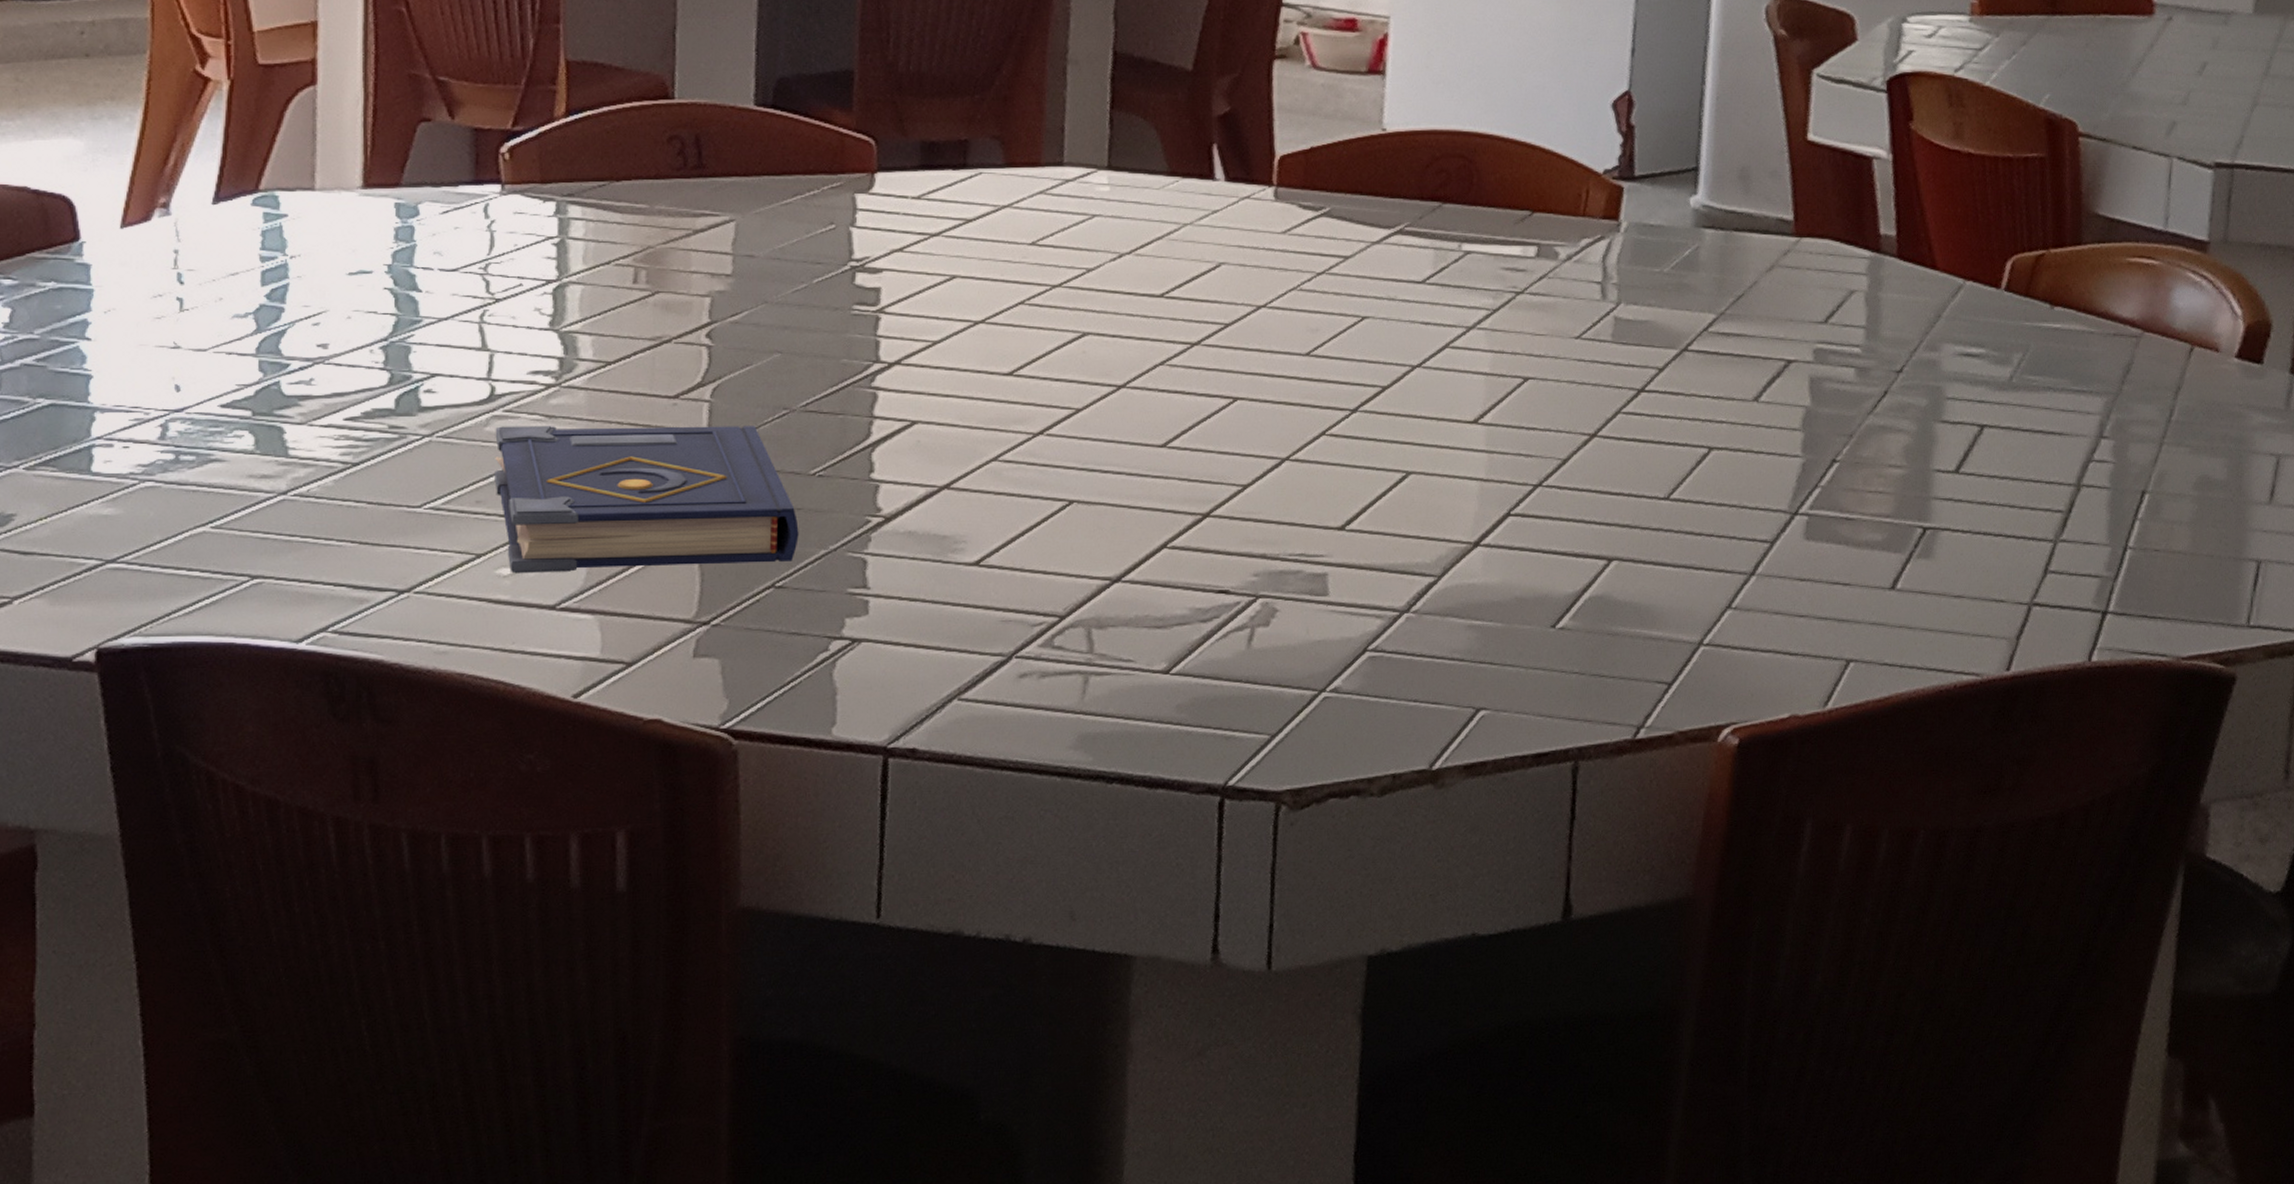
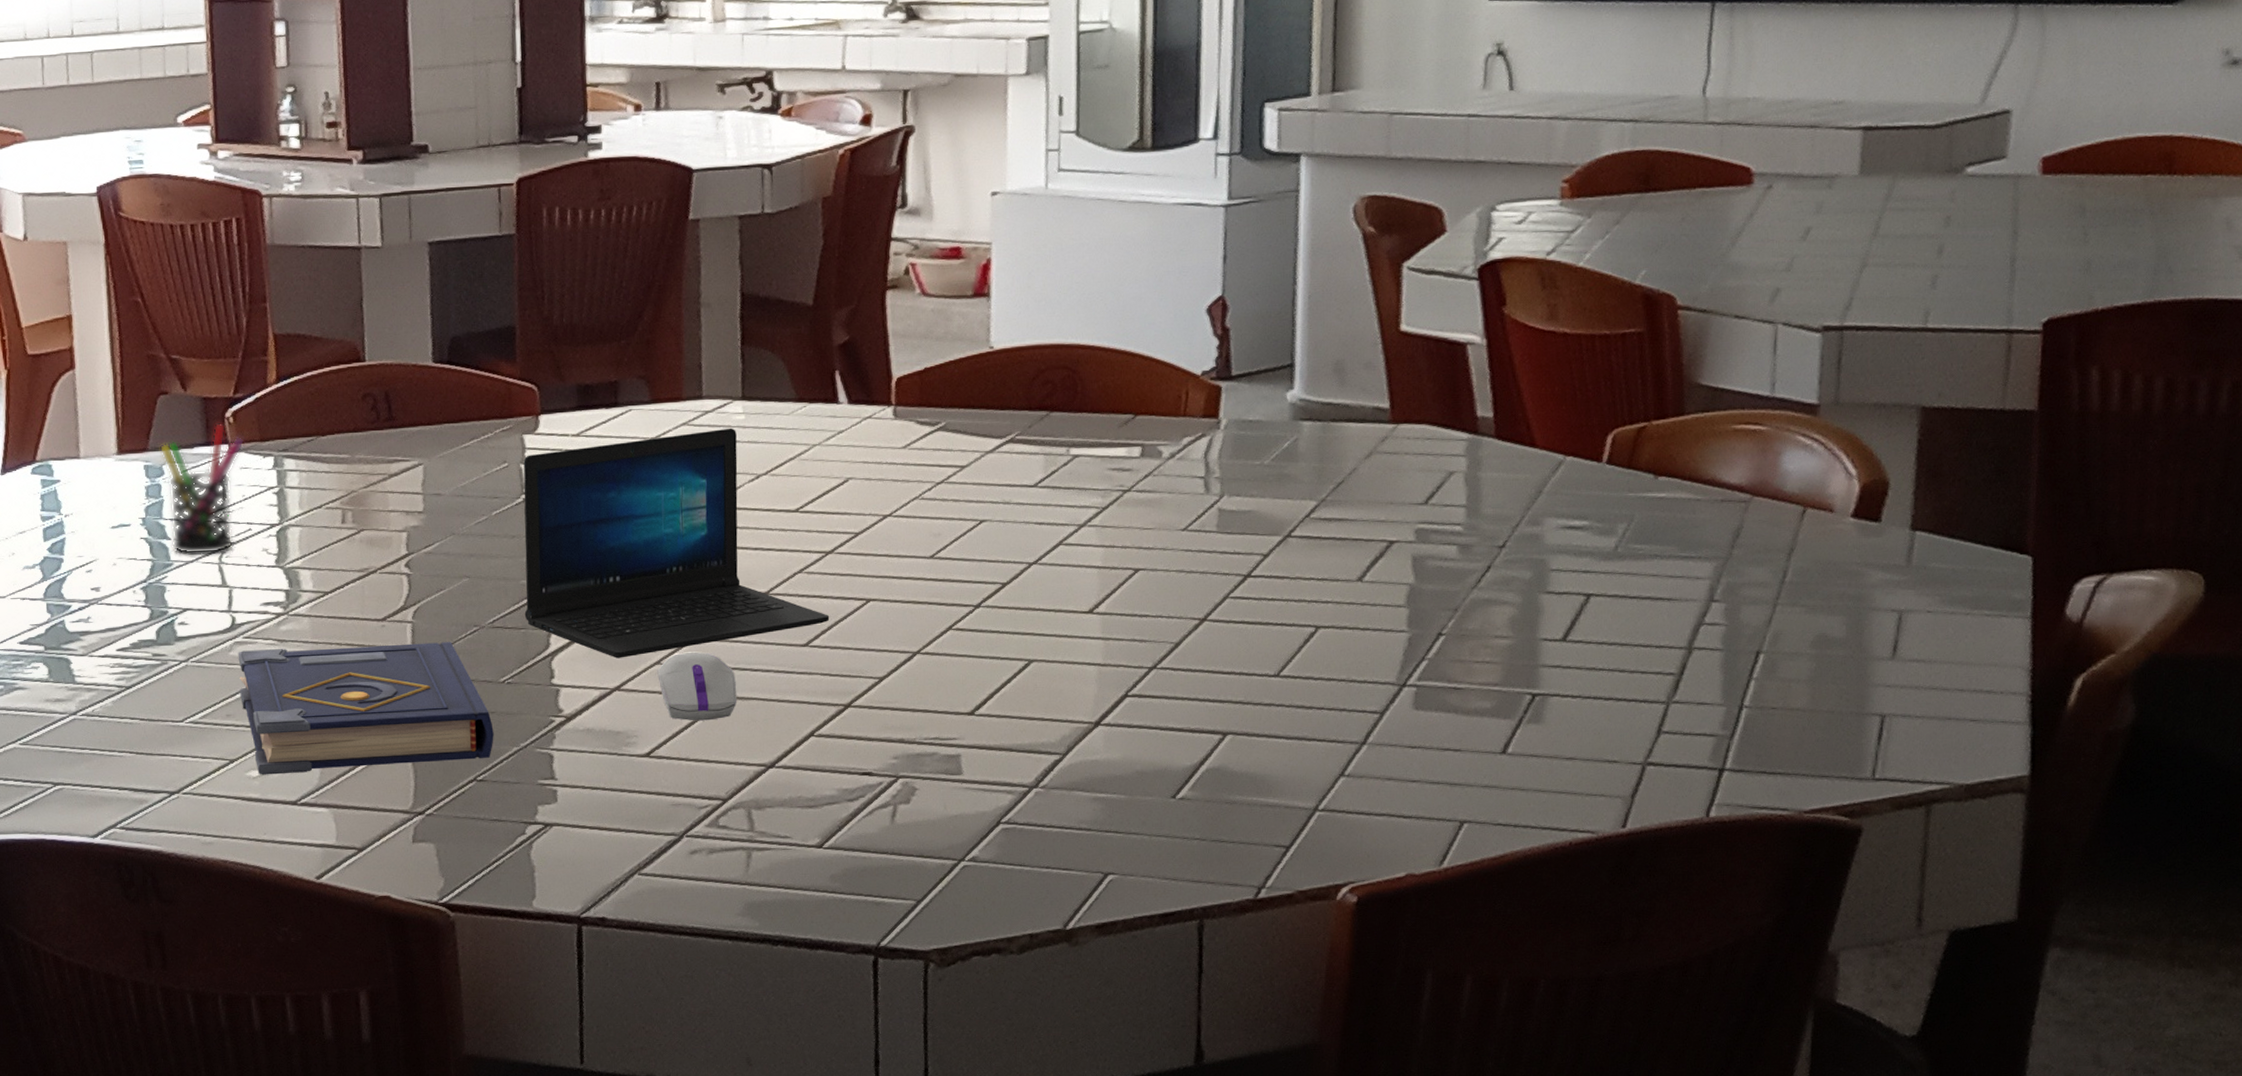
pen holder: none [415,159,522,311] -> present [159,423,245,555]
laptop: none [843,199,1192,452] -> present [523,428,830,658]
computer mouse: none [993,448,1083,527] -> present [657,651,737,721]

